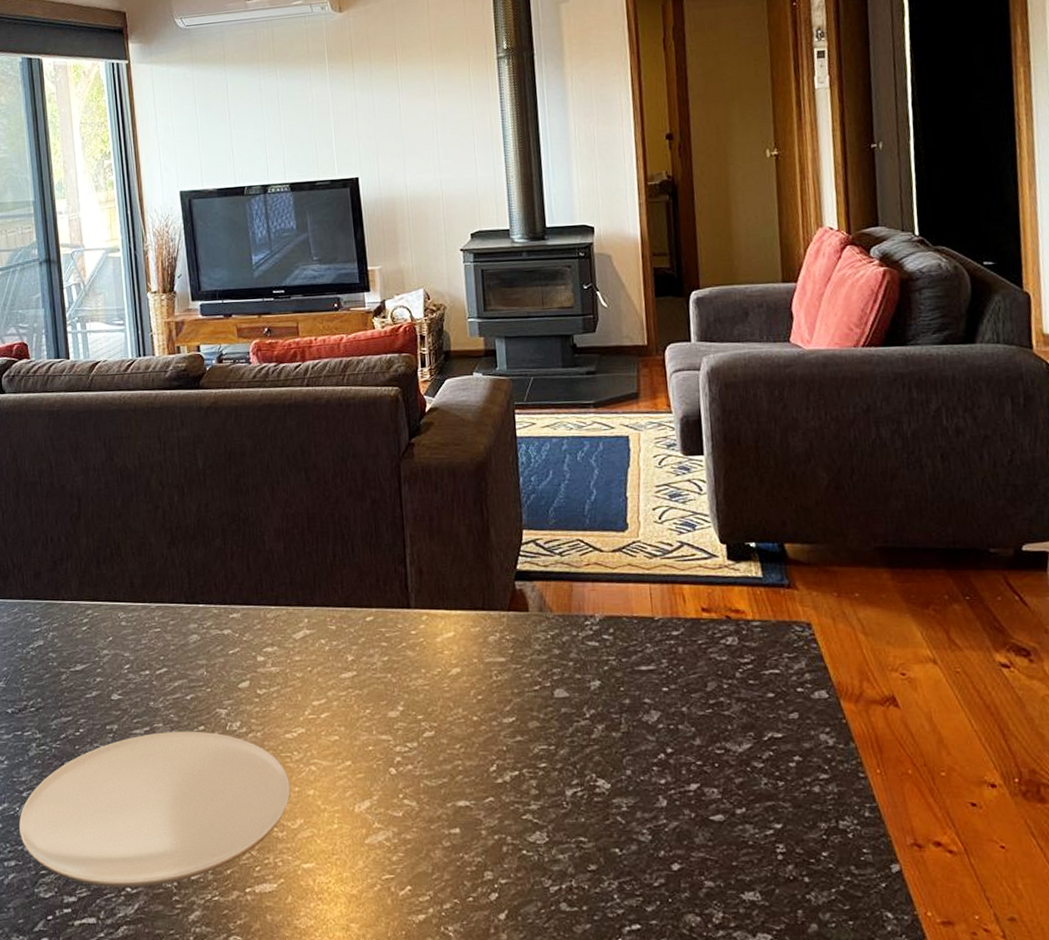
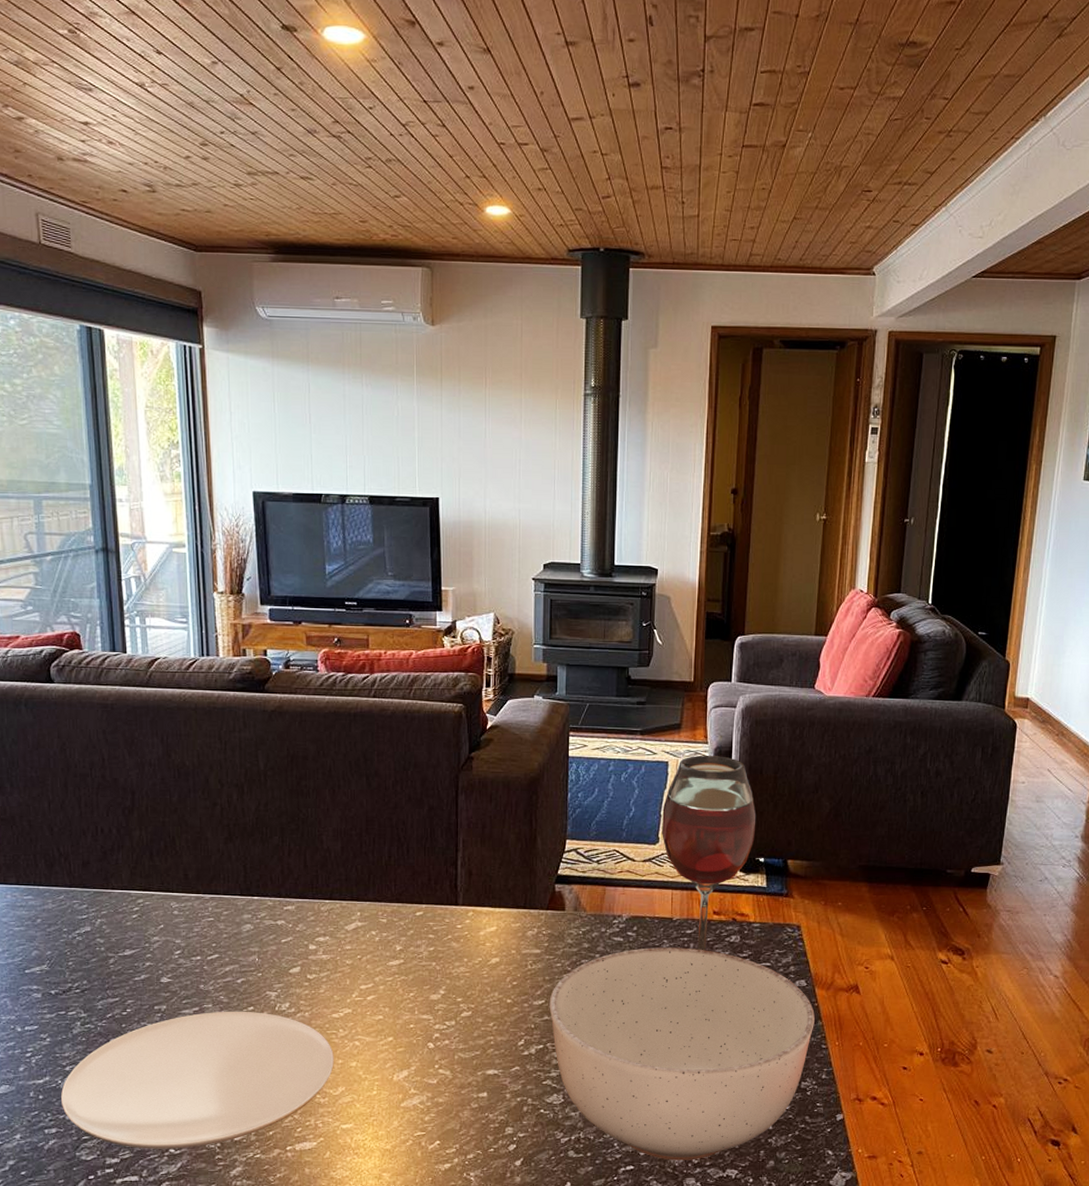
bowl: none [520,652,846,920] -> present [549,947,815,1160]
wineglass: none [628,426,742,656] -> present [662,756,757,951]

